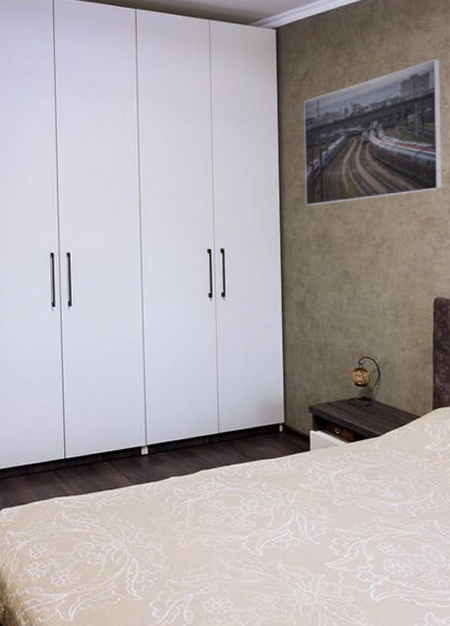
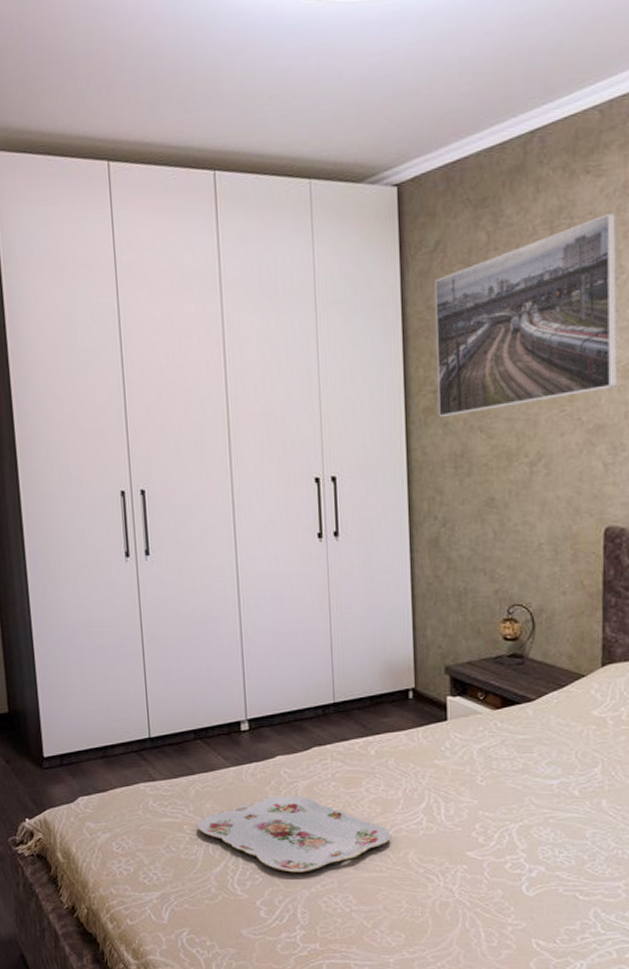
serving tray: none [102,511,263,578] -> present [197,795,391,873]

